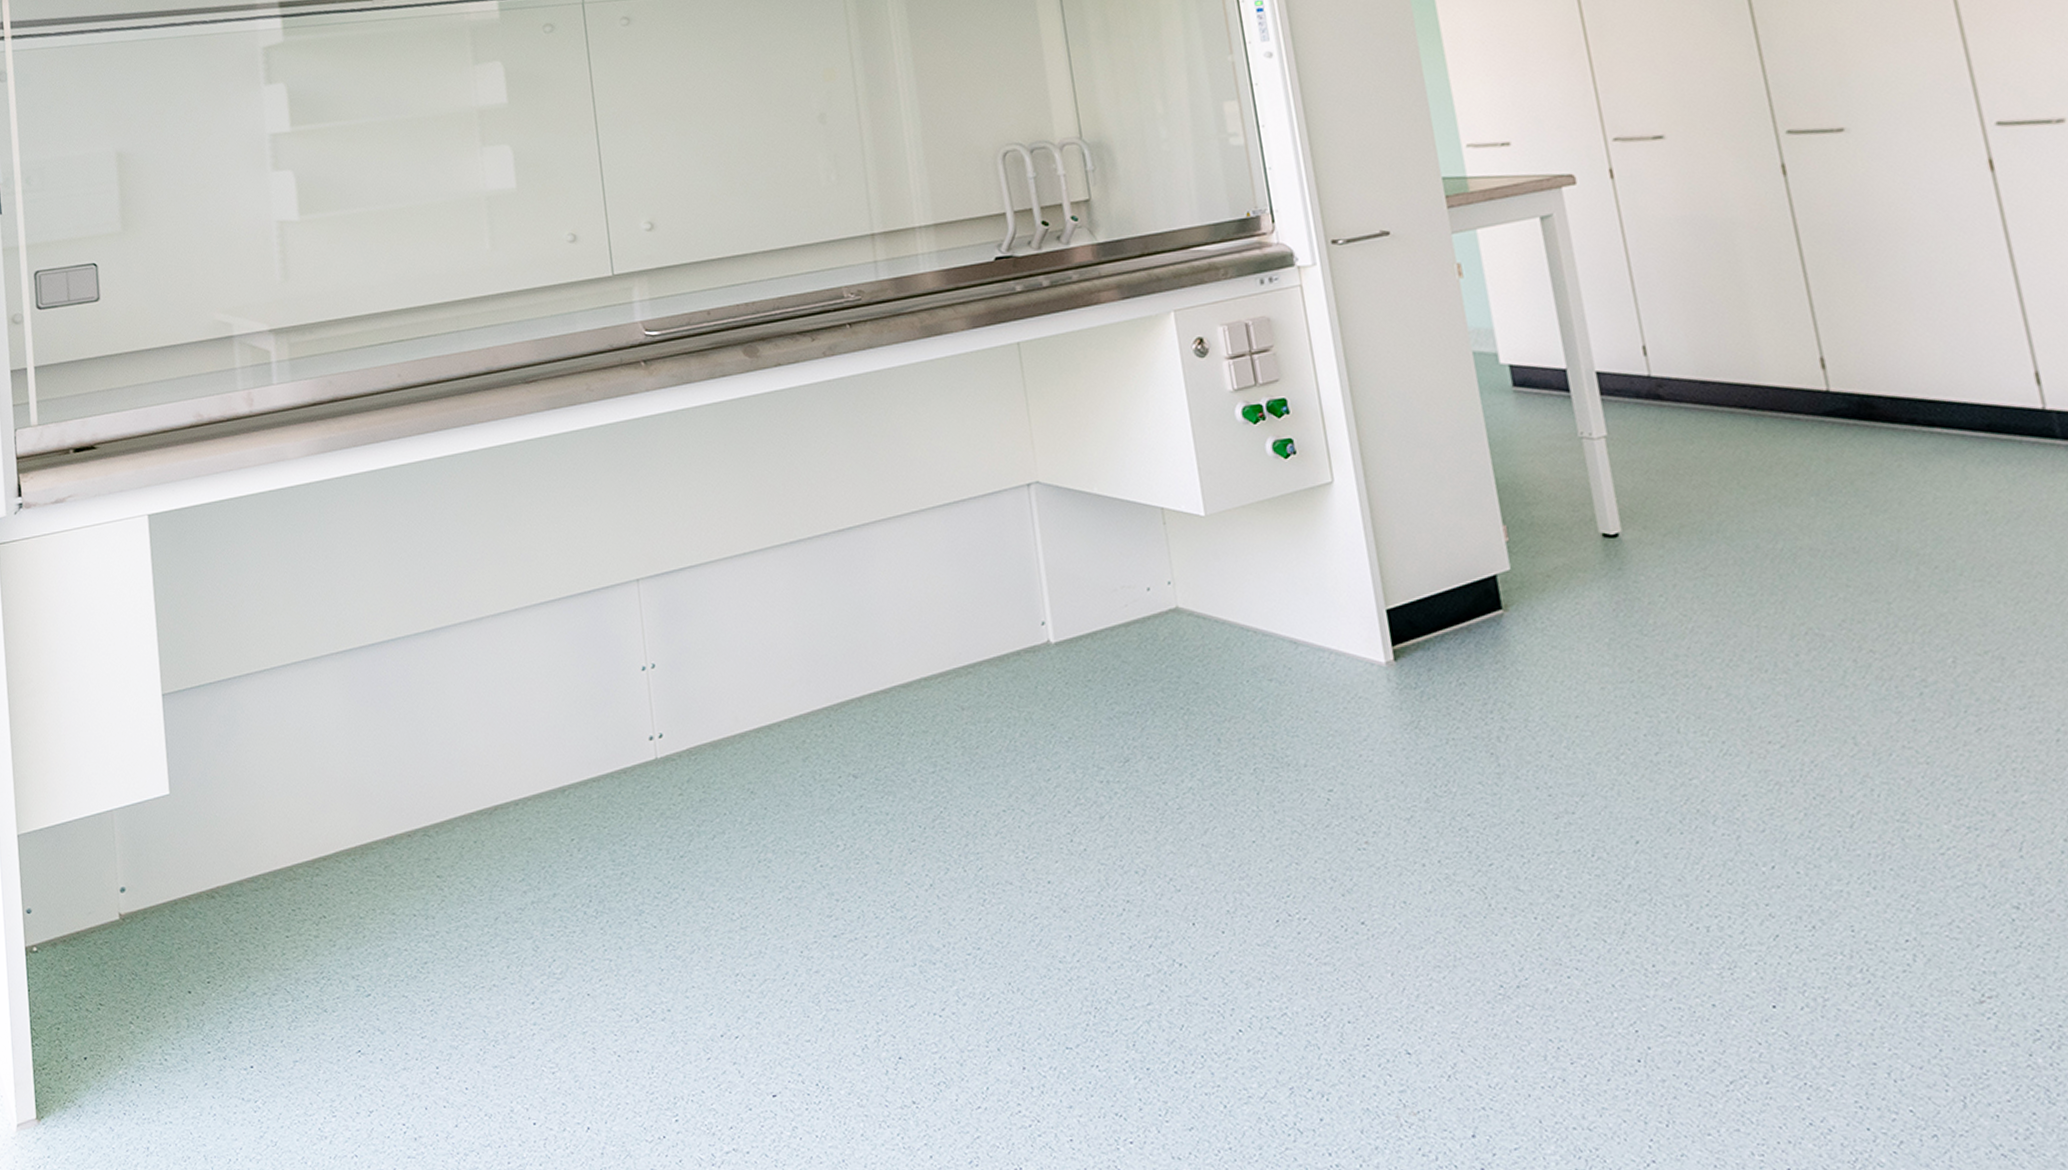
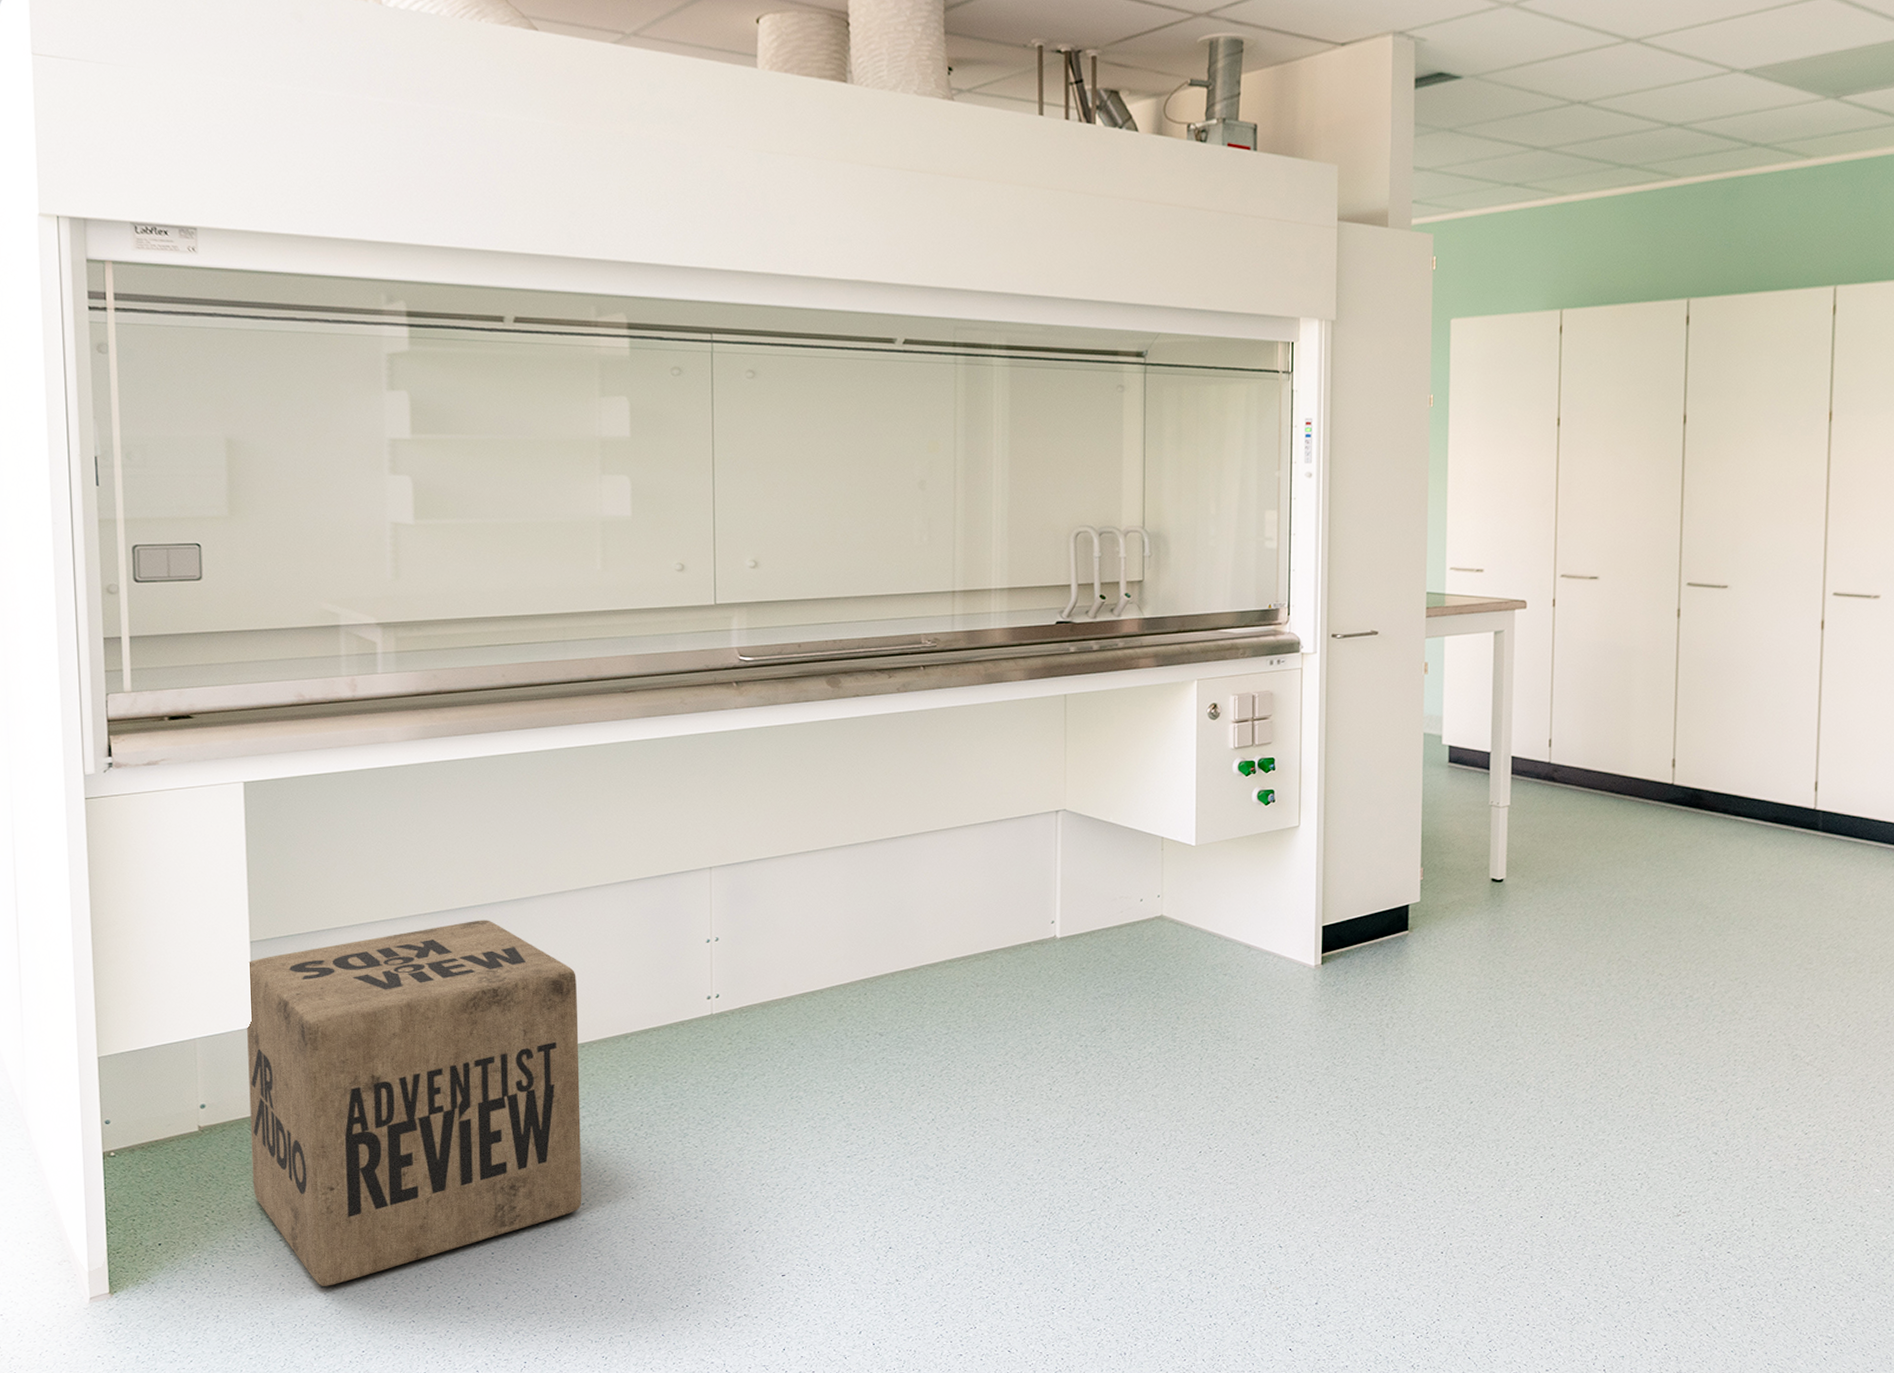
cardboard box: none [161,656,532,1110] -> present [247,920,582,1286]

